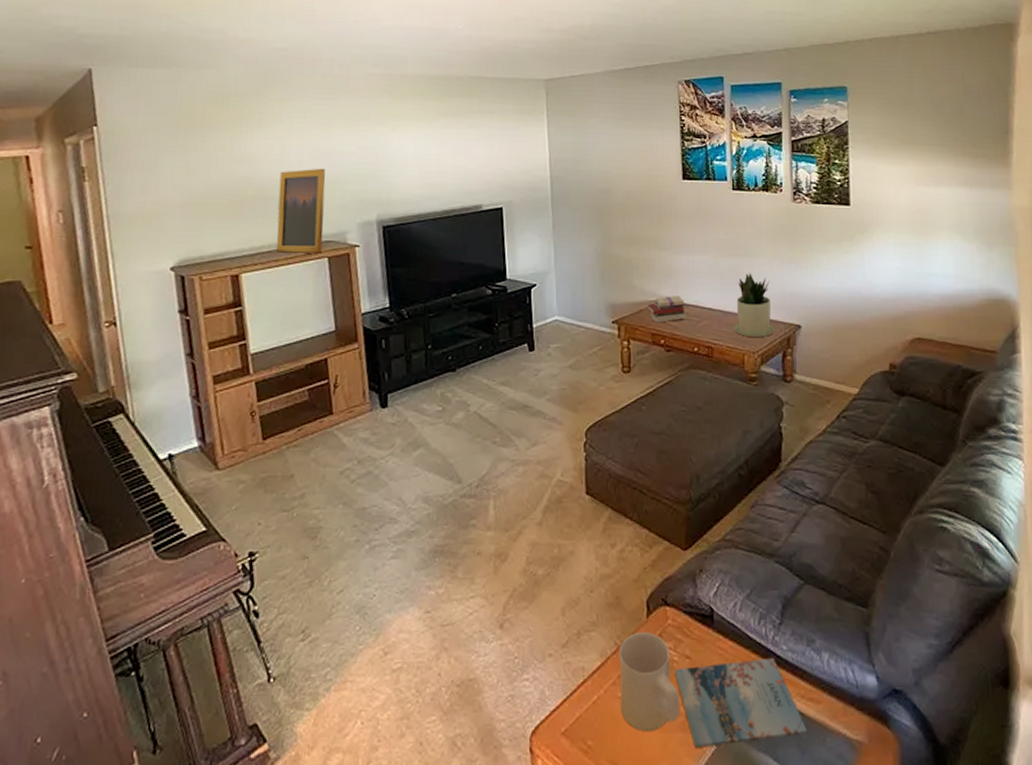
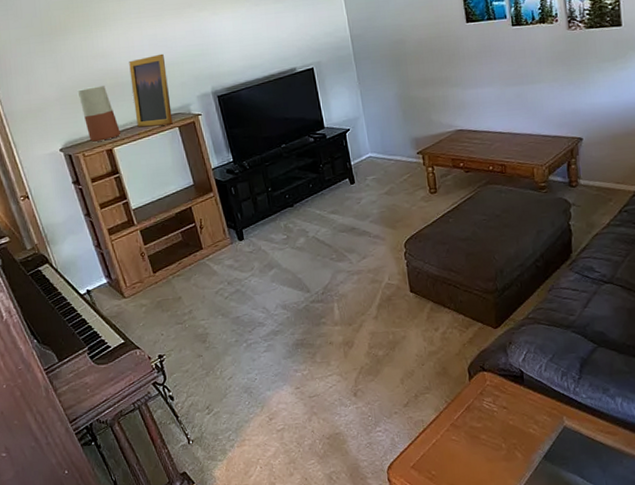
vase: none [208,196,254,264] -> present [77,86,120,142]
cup: present [619,631,680,732] -> none [449,391,503,463]
books: present [648,296,687,323] -> none [446,124,481,149]
magazine: present [674,657,808,748] -> none [495,404,608,472]
planter: present [734,273,775,338] -> none [522,98,559,154]

